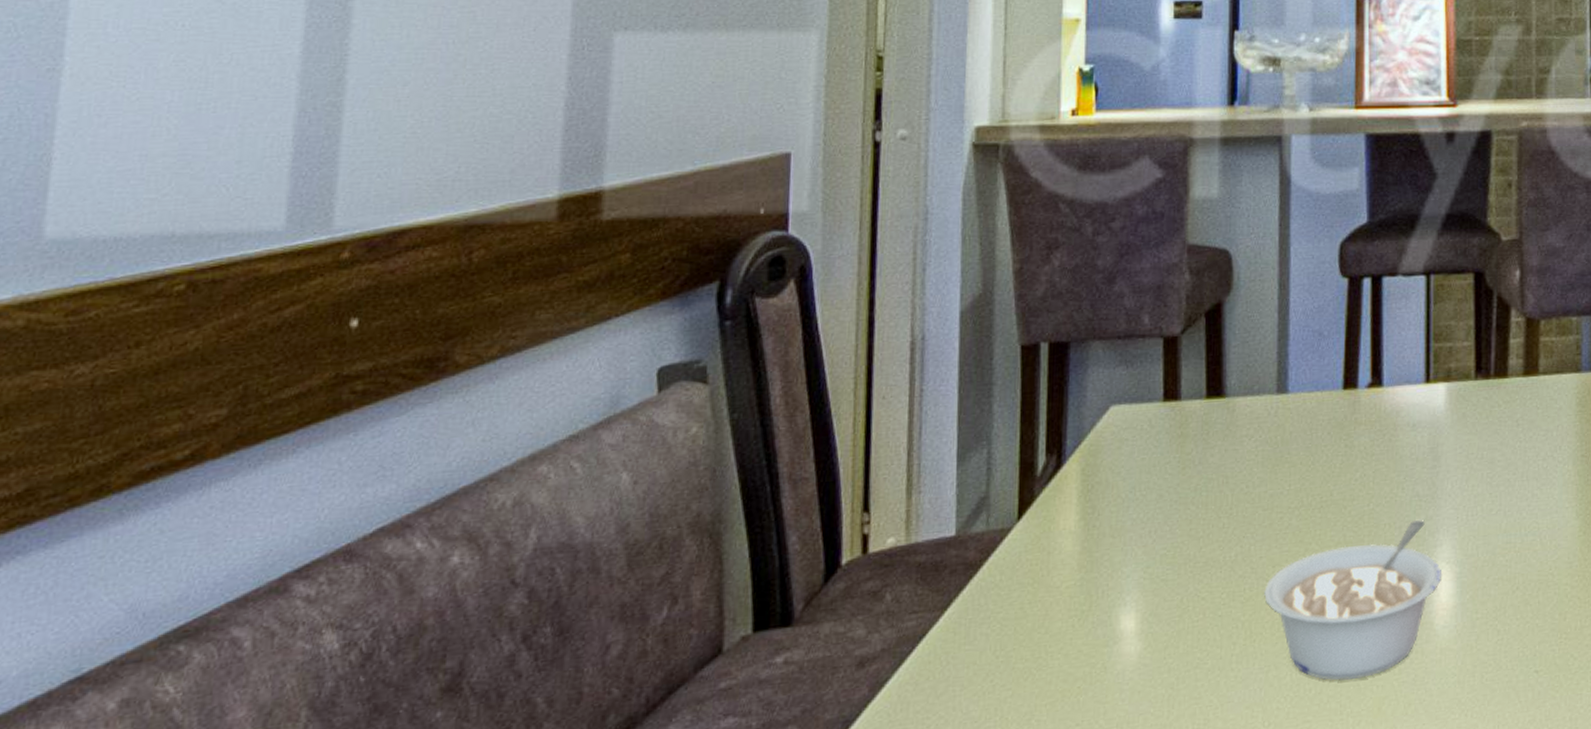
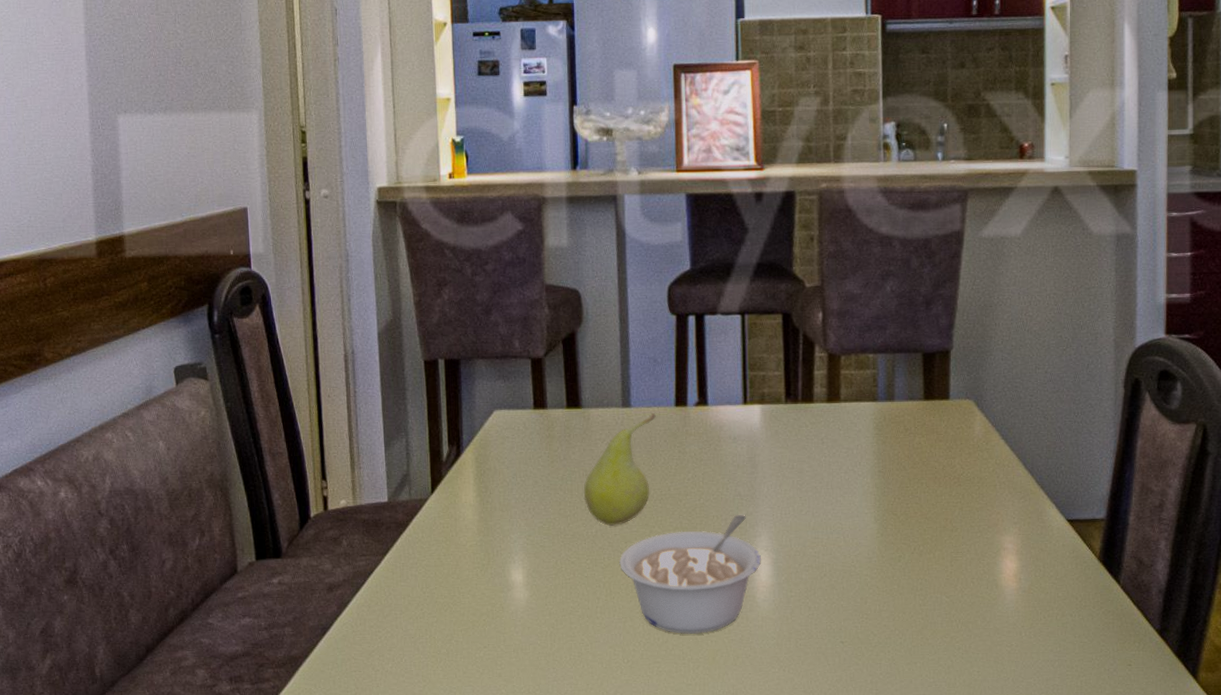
fruit: none [1222,399,1319,546] -> present [583,413,656,526]

